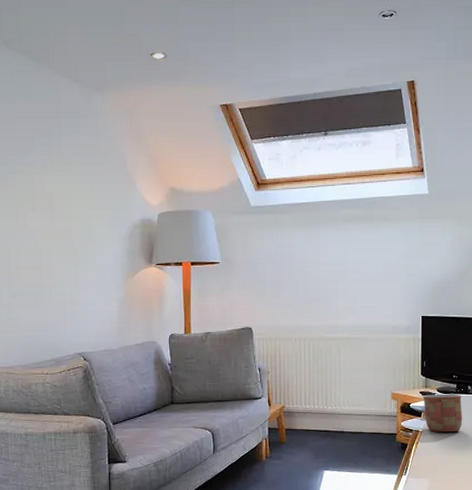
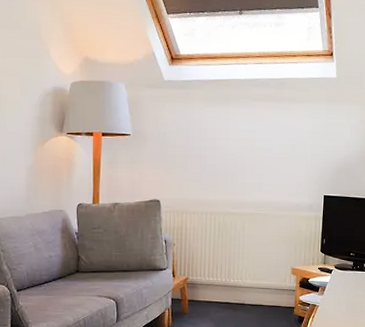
mug: present [423,394,463,433] -> none [321,270,358,307]

